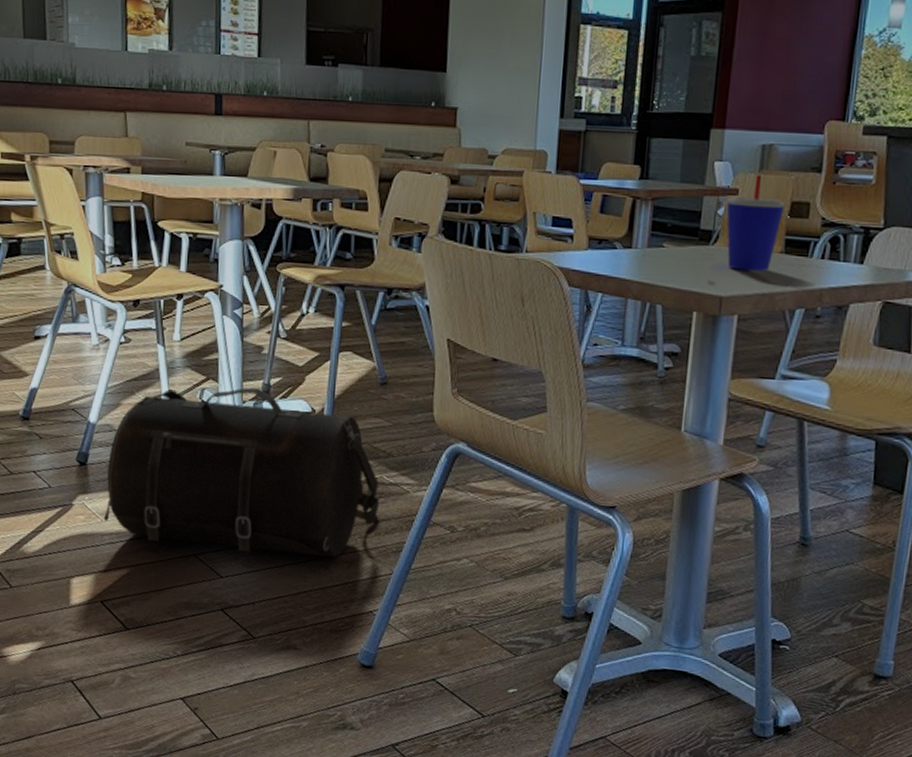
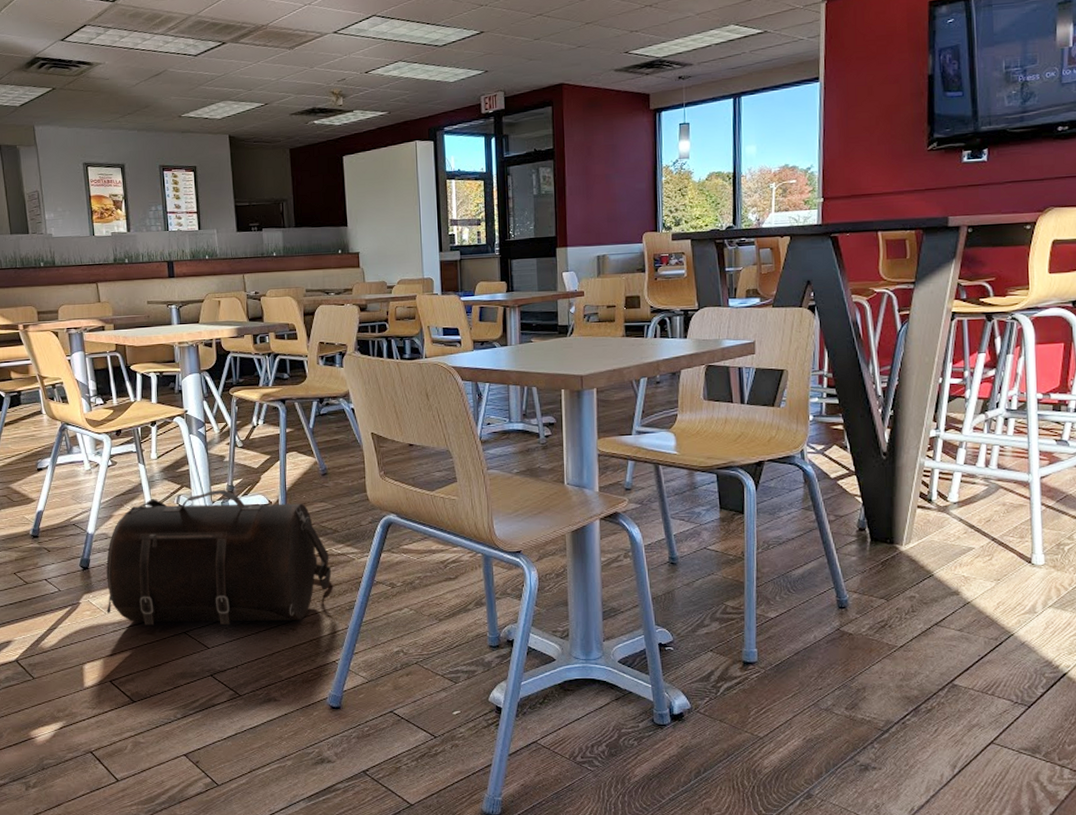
beverage cup: present [726,174,784,271] -> none [576,279,621,353]

